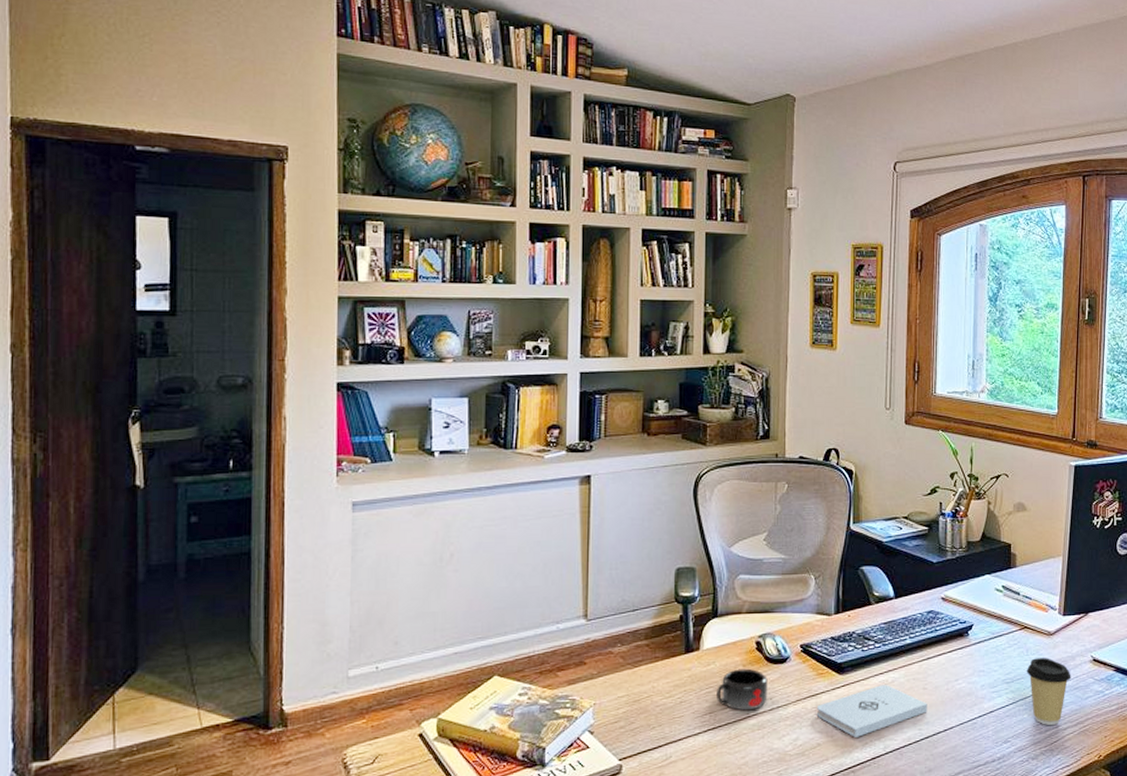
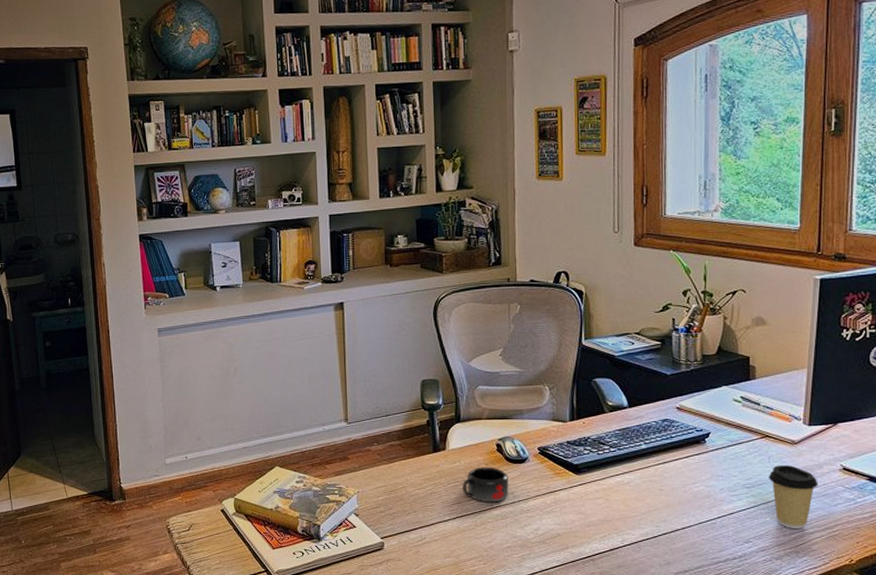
notepad: present [816,685,927,737] -> none [555,485,665,530]

